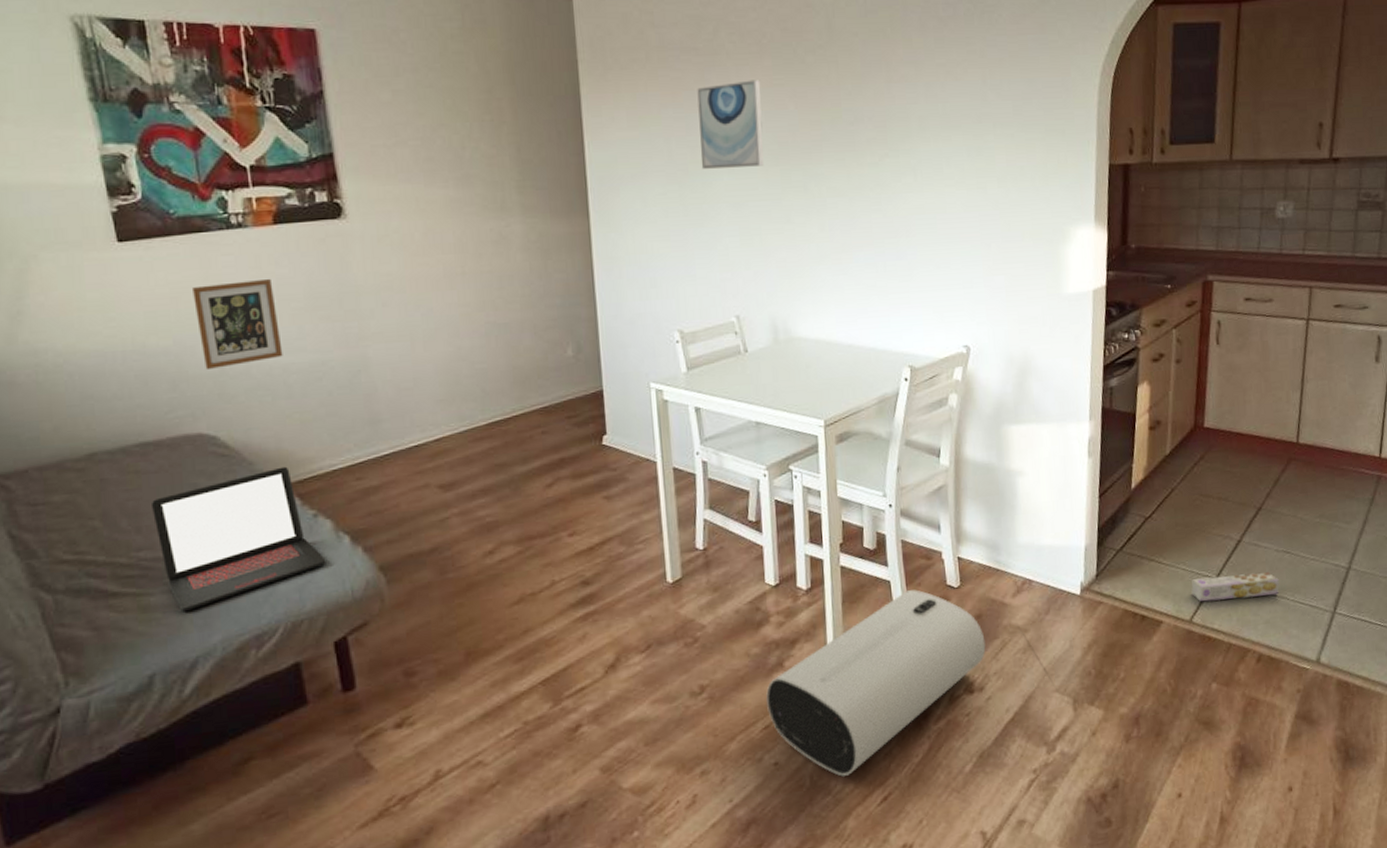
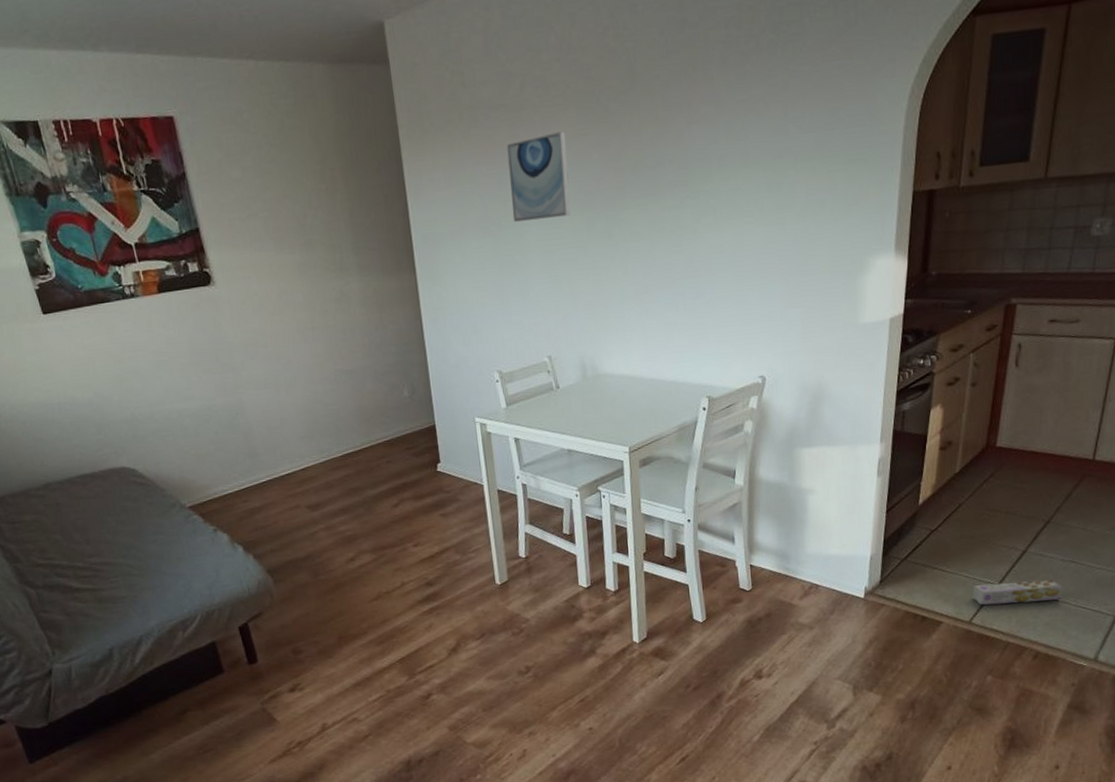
laptop: present [150,466,326,611] -> none [94,492,227,602]
picture frame: present [193,278,283,369] -> none [103,339,178,416]
air purifier: present [766,589,986,777] -> none [581,592,774,741]

